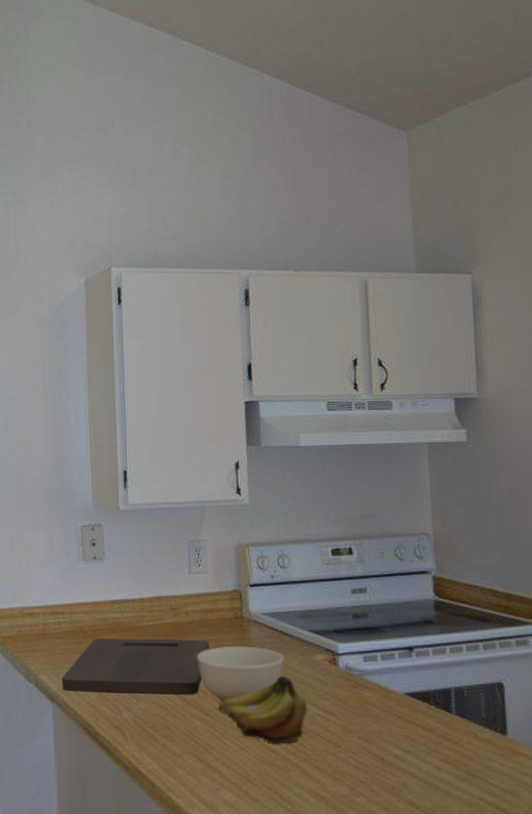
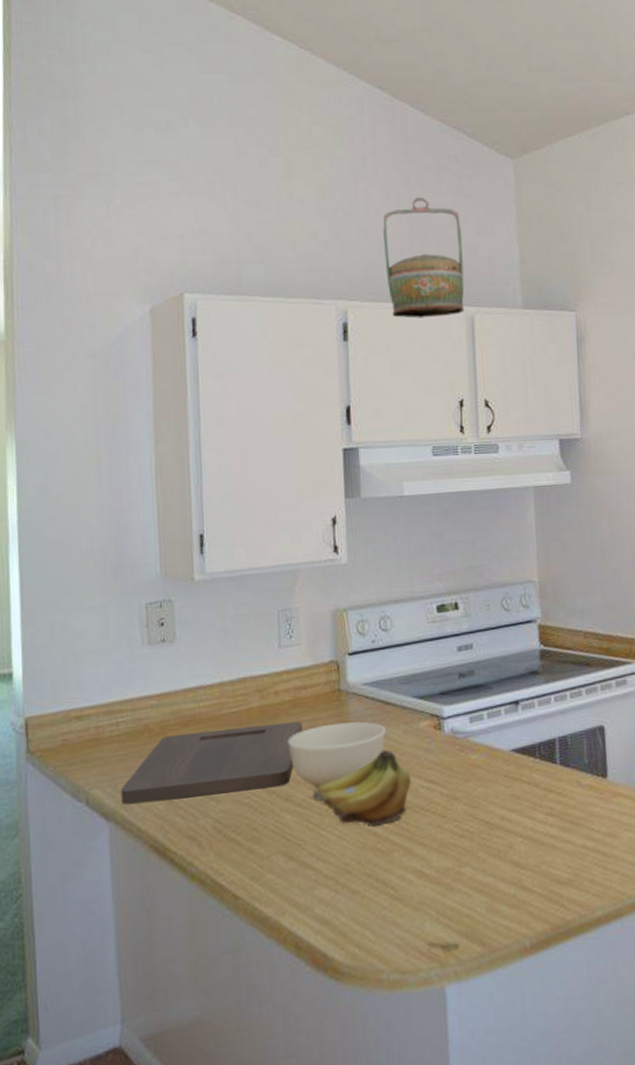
decorative basket: none [281,173,358,284] -> present [383,197,465,318]

